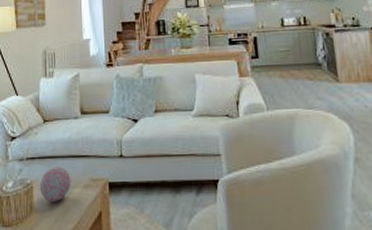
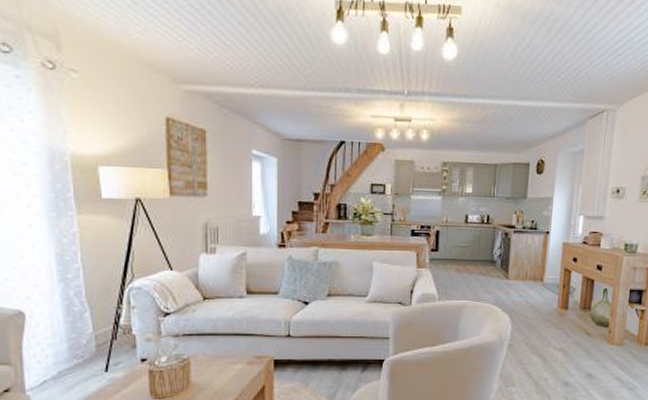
decorative orb: present [39,166,71,202] -> none [197,344,233,376]

